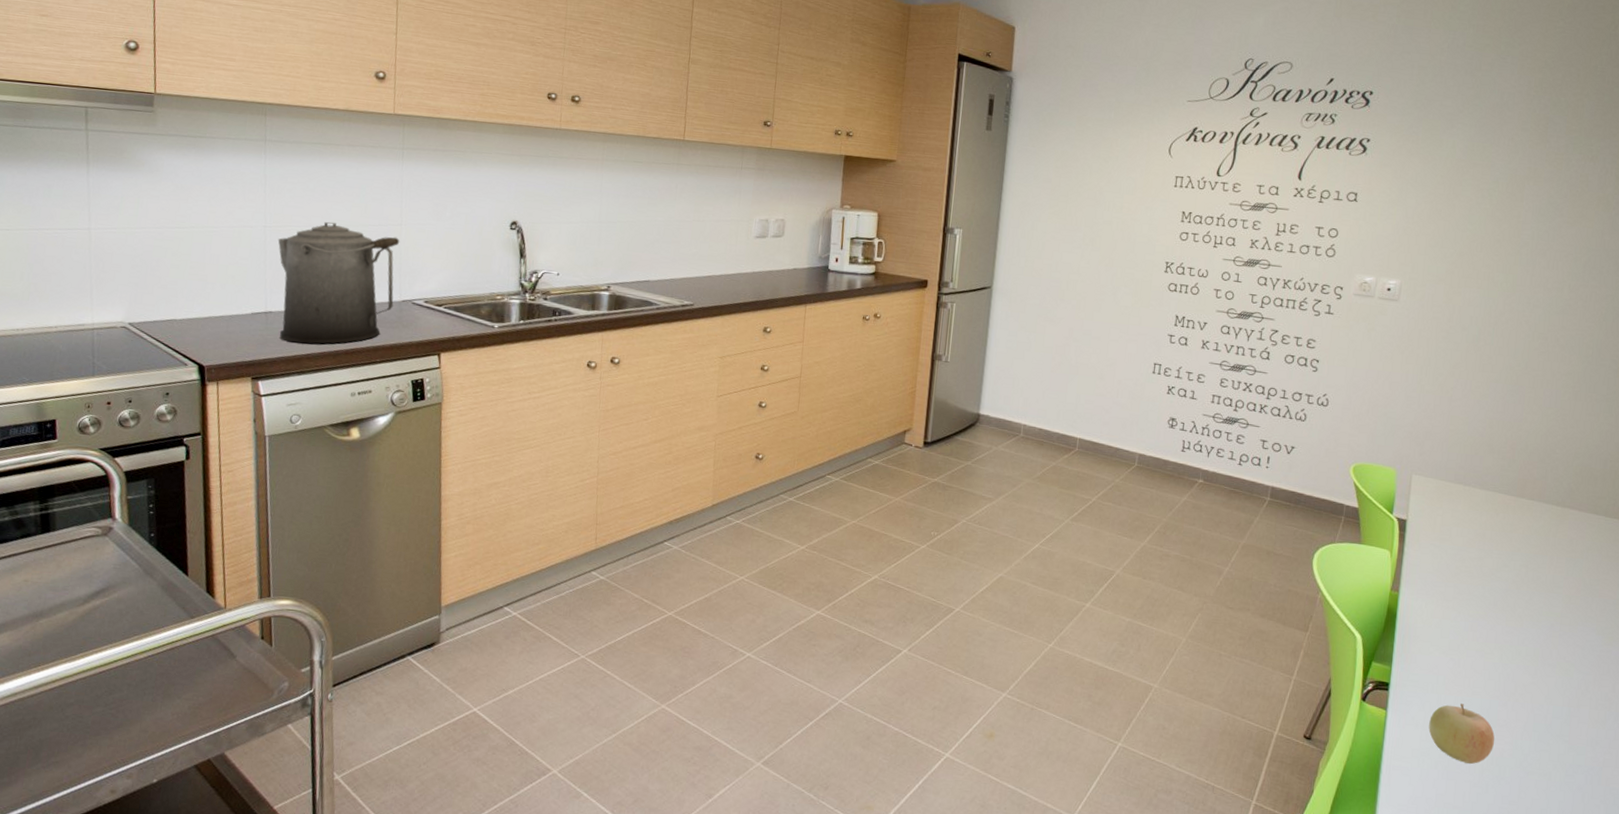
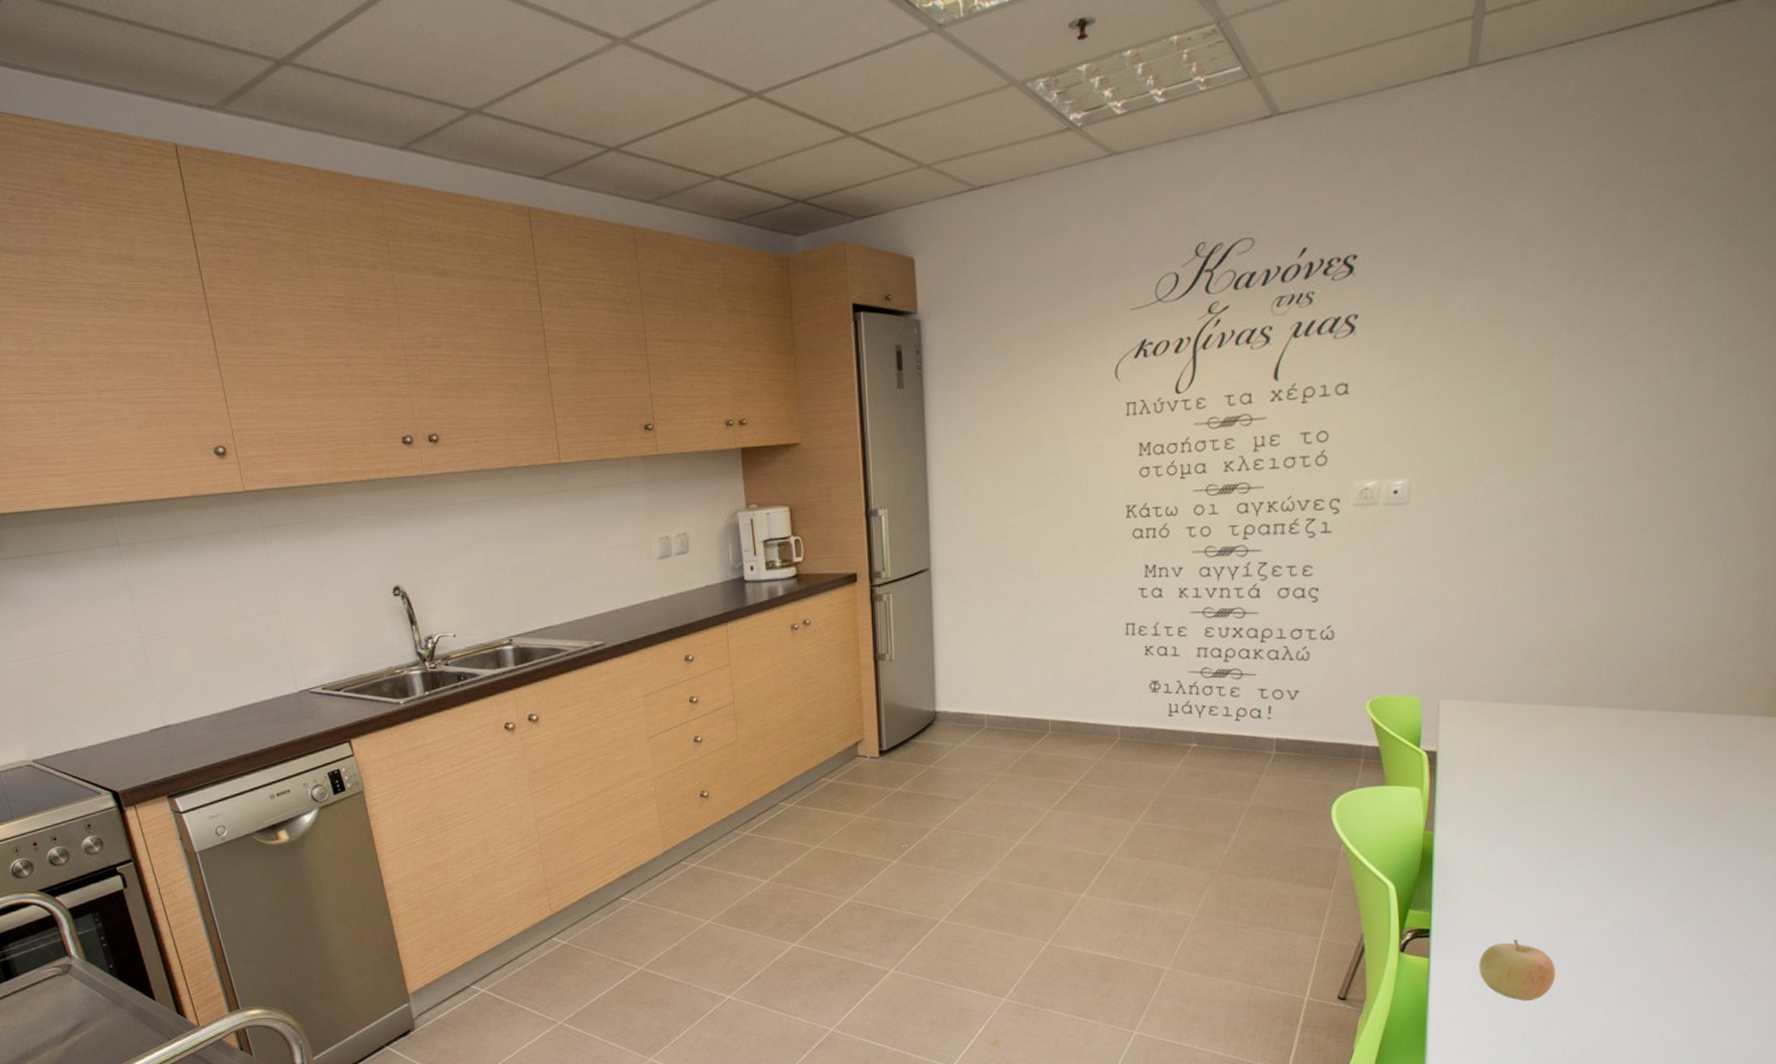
cooking pot: present [278,222,400,345] -> none [157,620,292,754]

